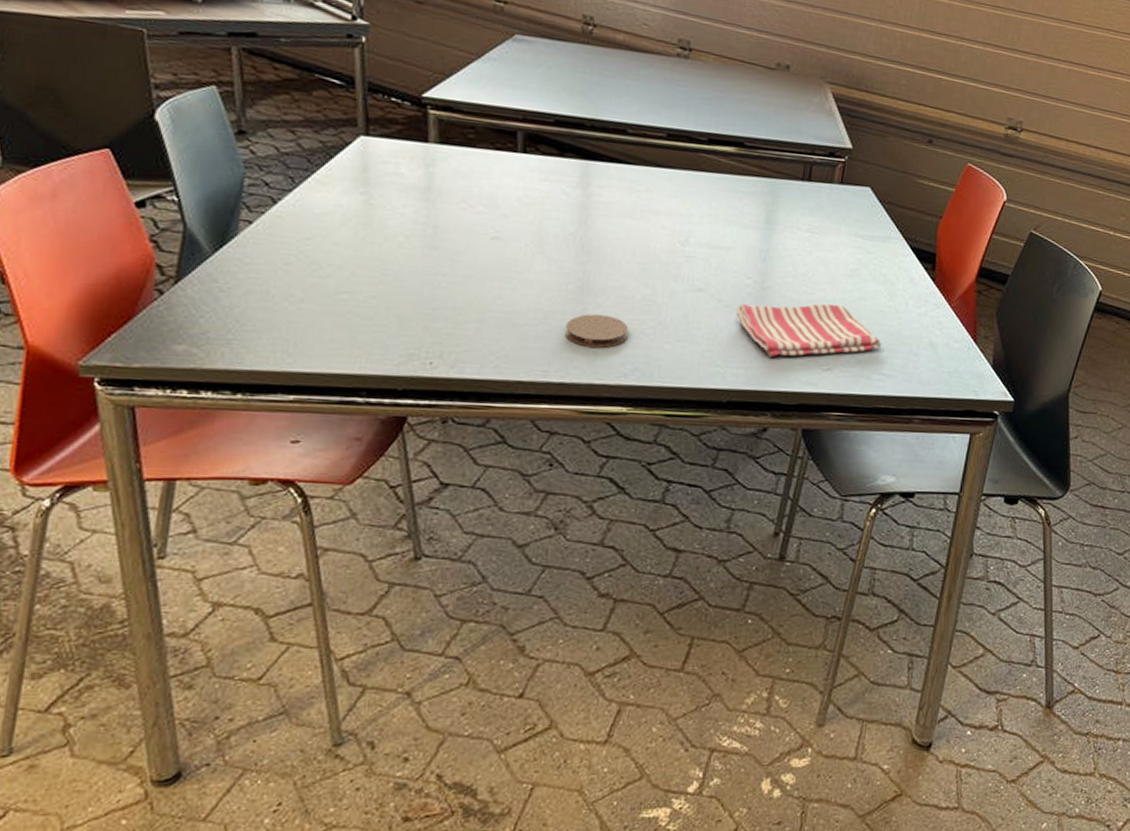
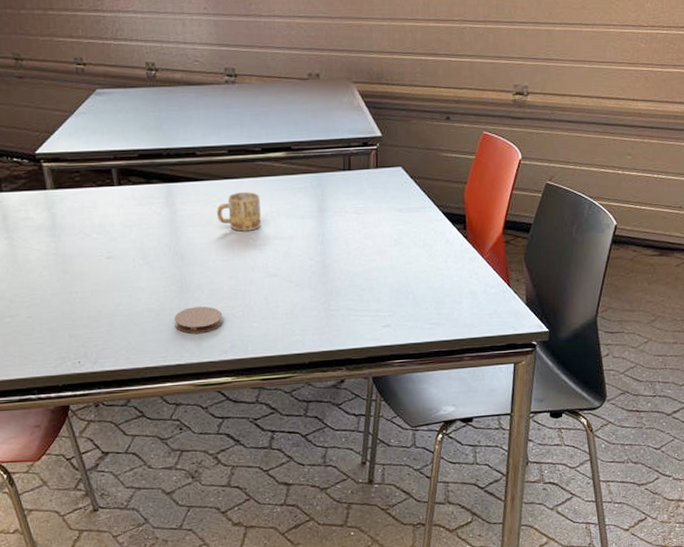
mug: none [641,185,697,233] -> present [217,191,261,232]
dish towel: present [736,303,882,357] -> none [305,270,429,322]

